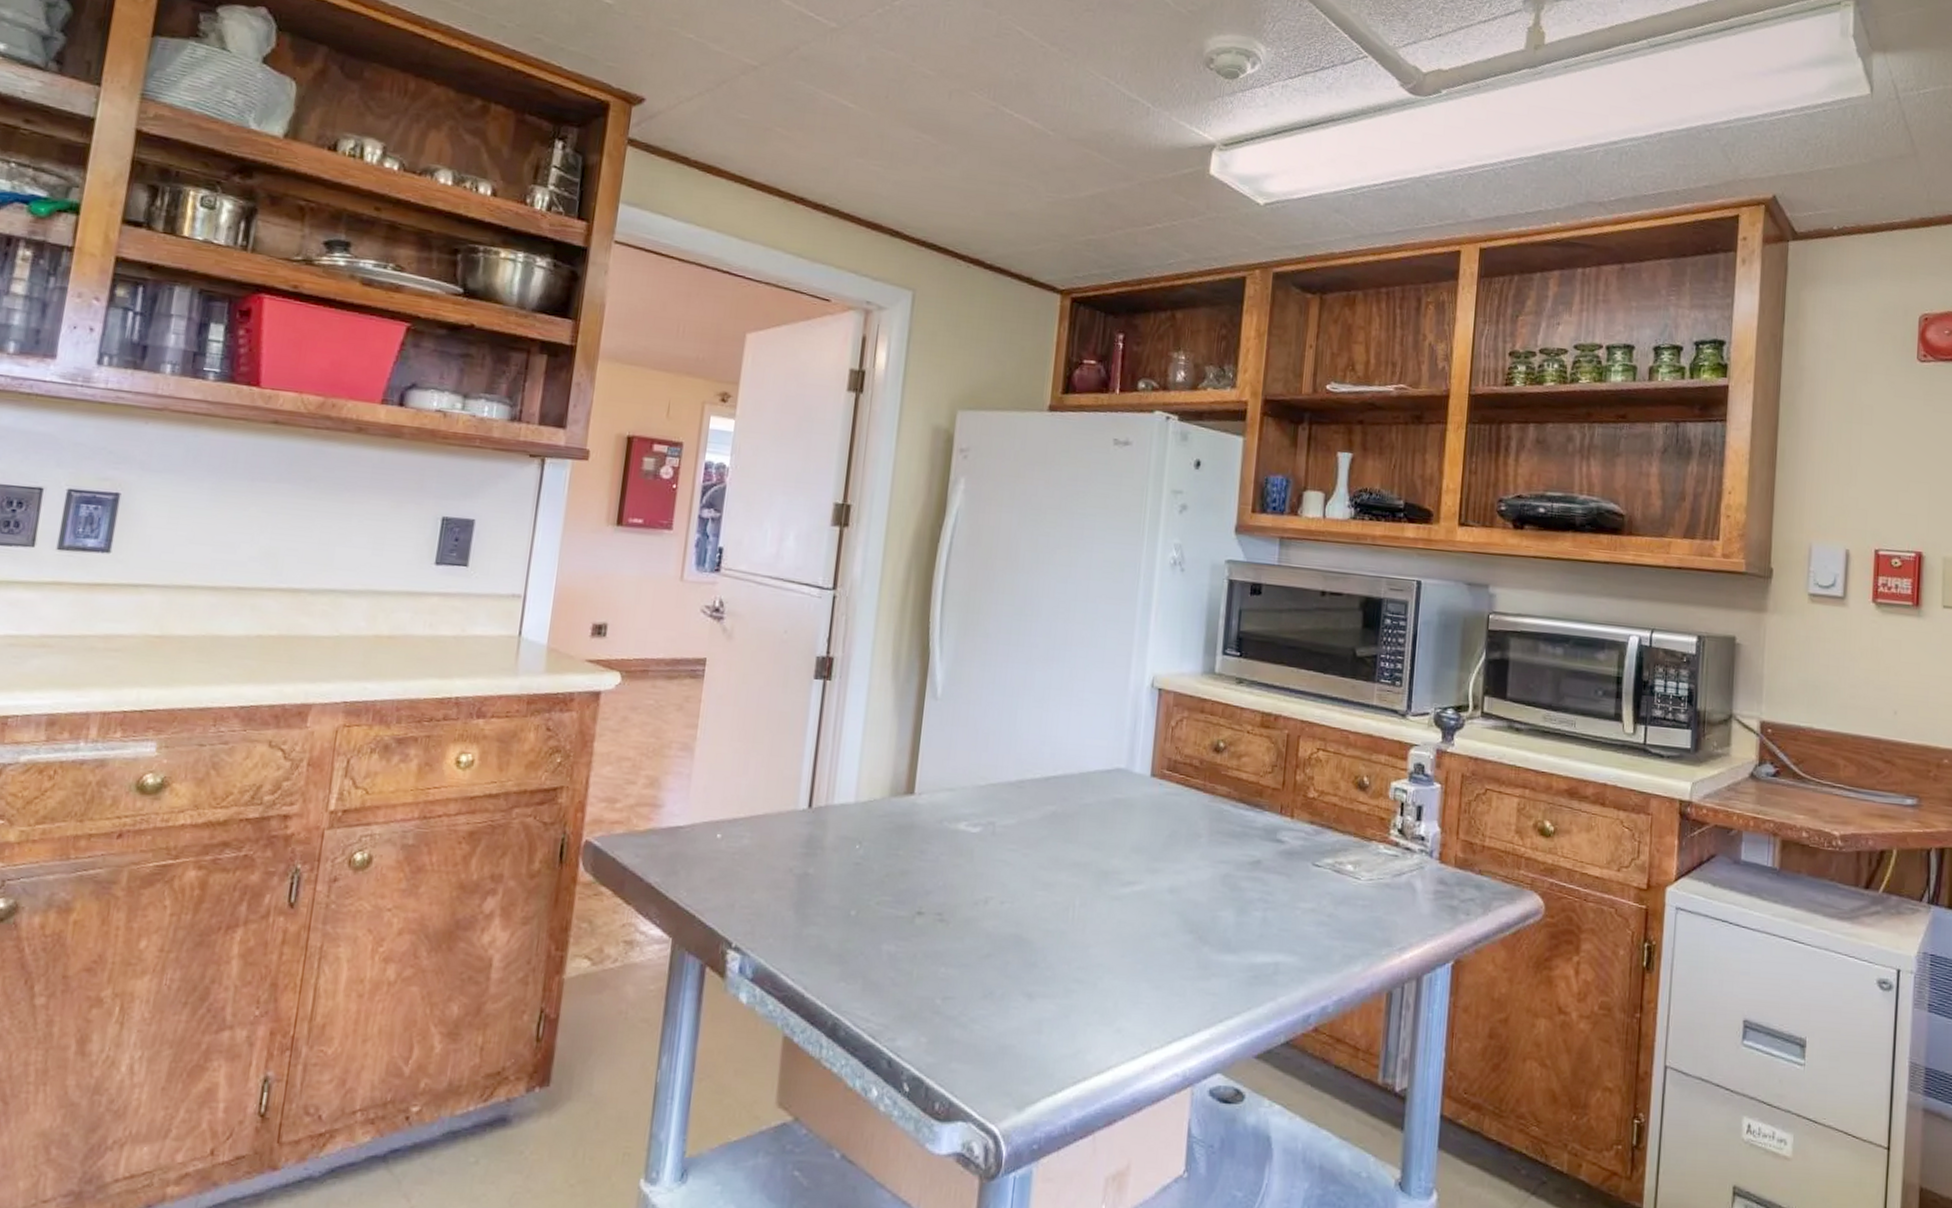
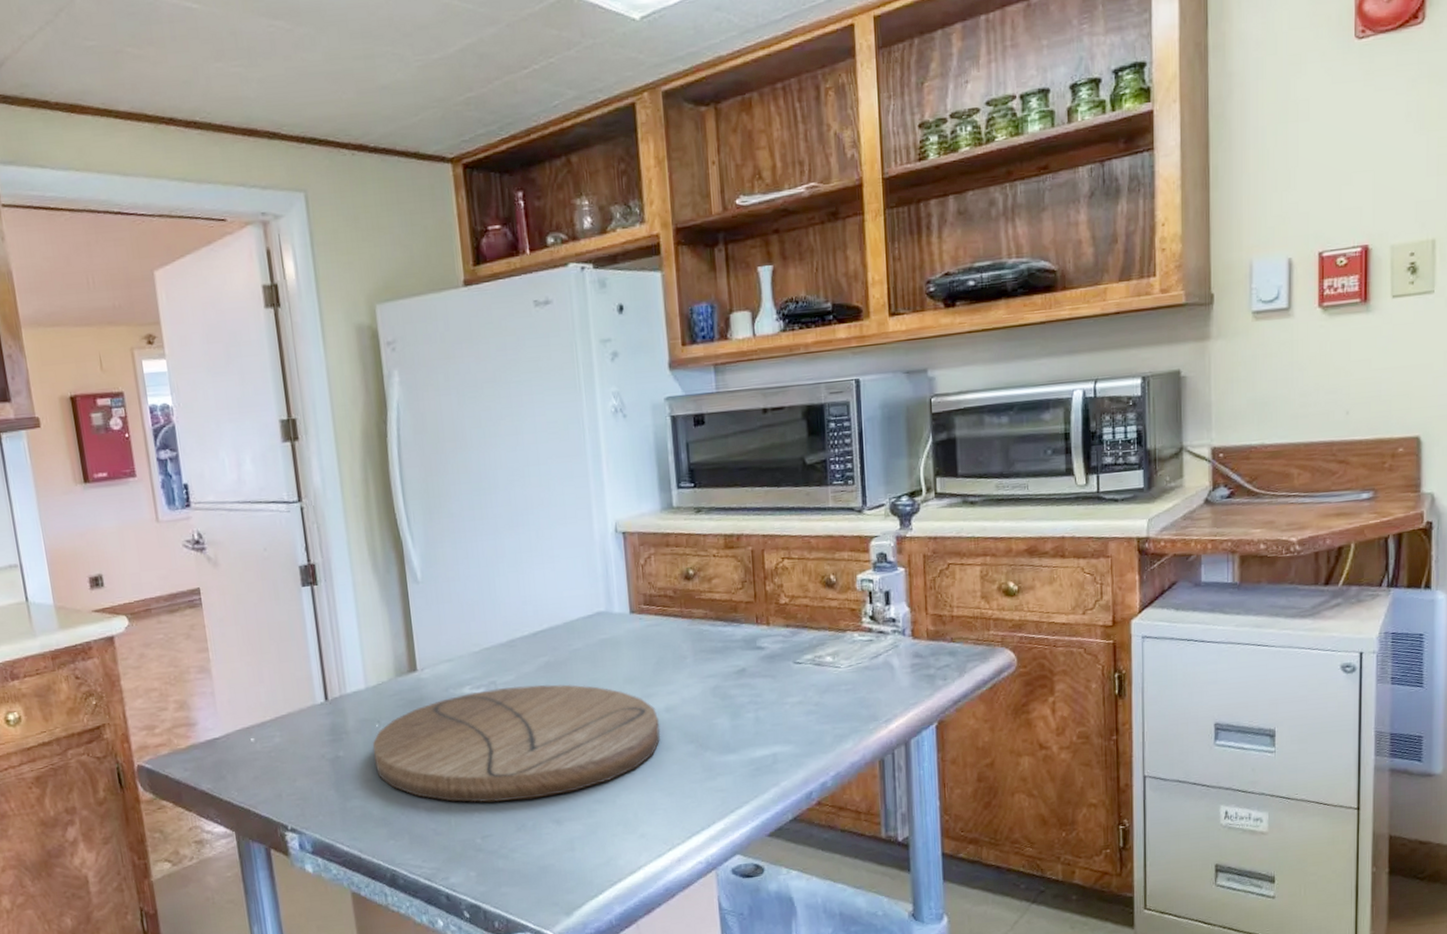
cutting board: none [845,830,1161,965] -> present [373,684,661,803]

